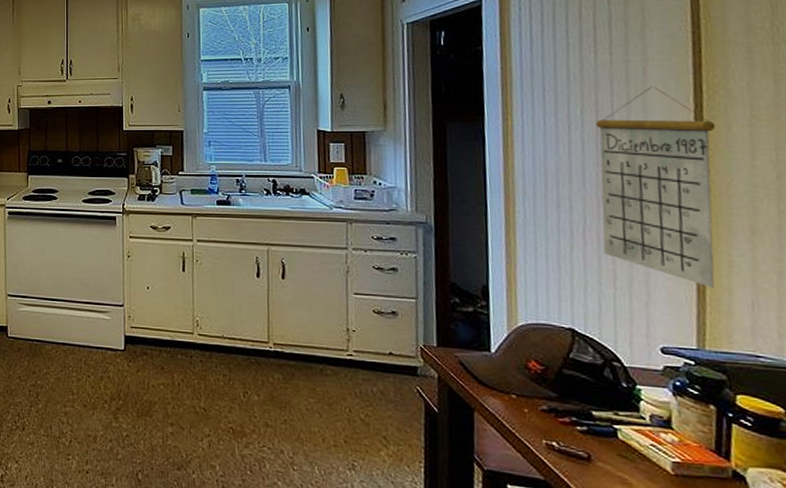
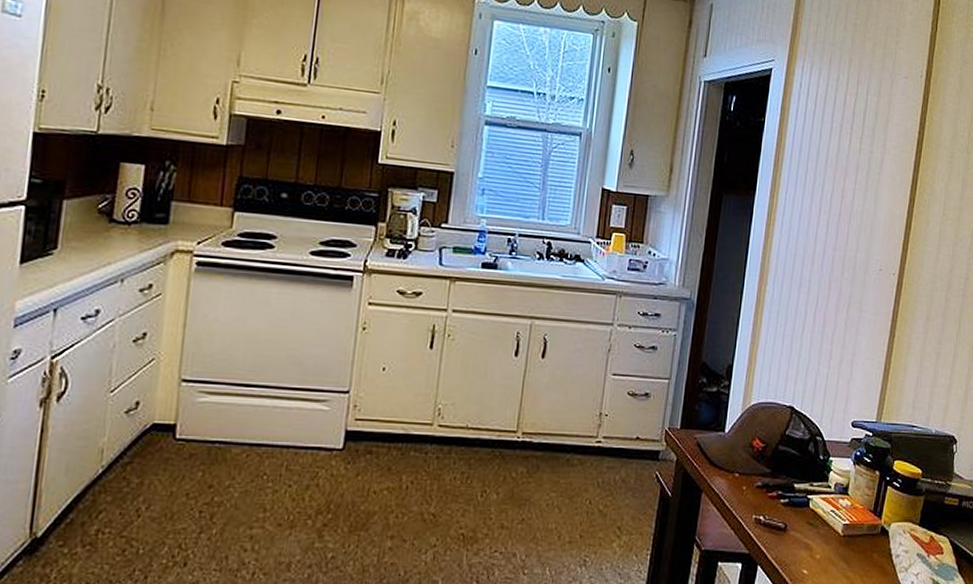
calendar: present [595,85,716,288] -> none [826,178,920,367]

